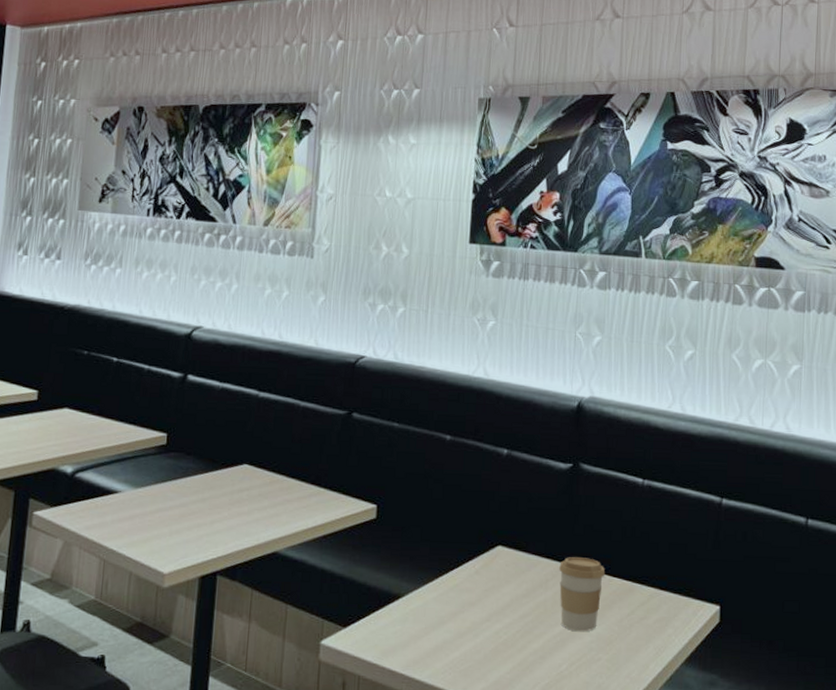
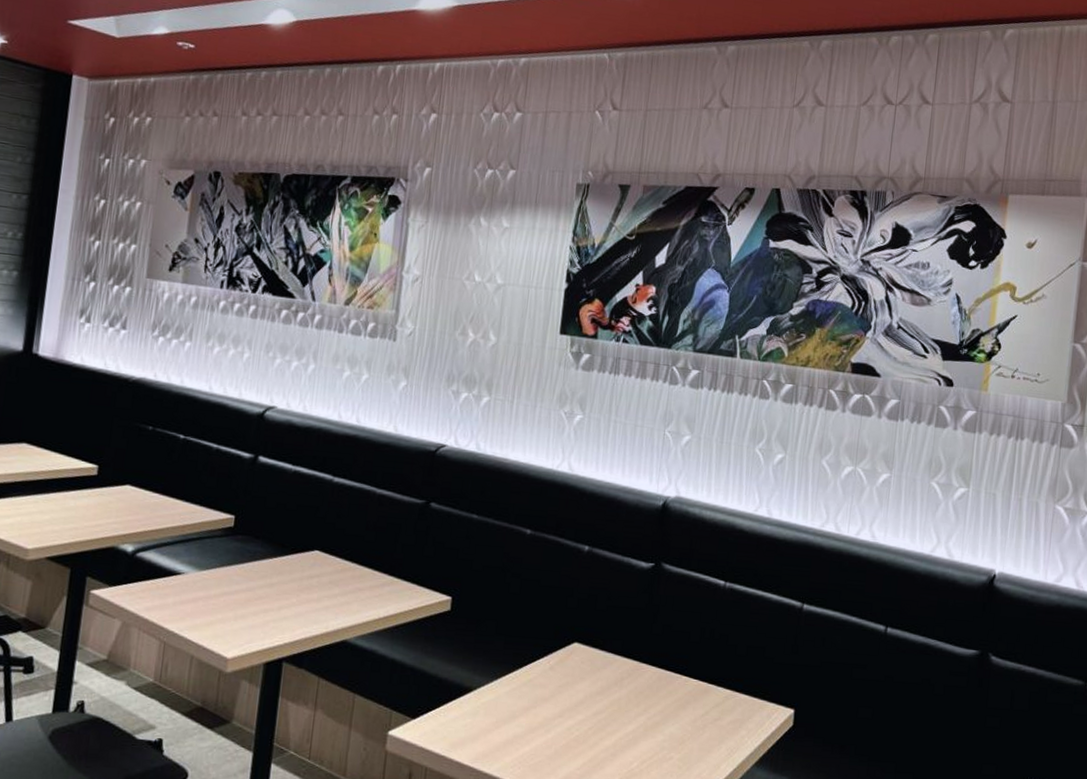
coffee cup: present [559,557,606,632] -> none [634,656,682,731]

